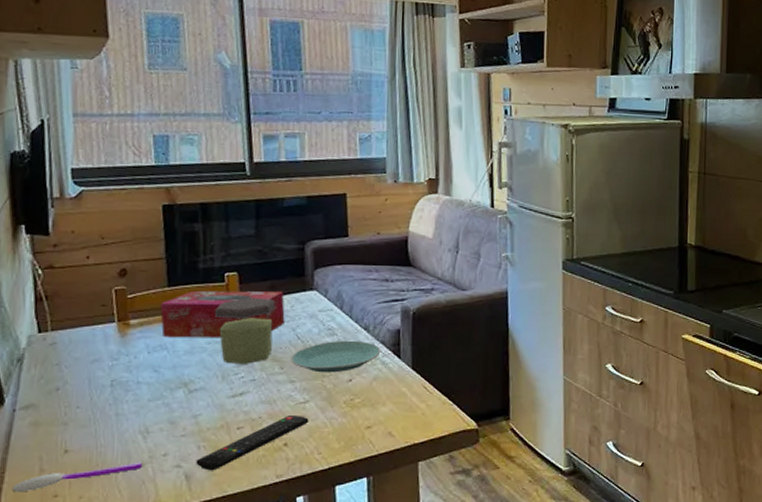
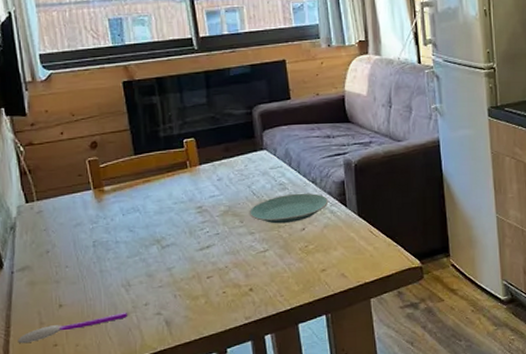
tissue box: present [160,290,285,338] -> none [130,153,241,201]
remote control: present [196,414,309,471] -> none [173,262,270,317]
jar: present [214,297,274,364] -> none [177,159,231,221]

